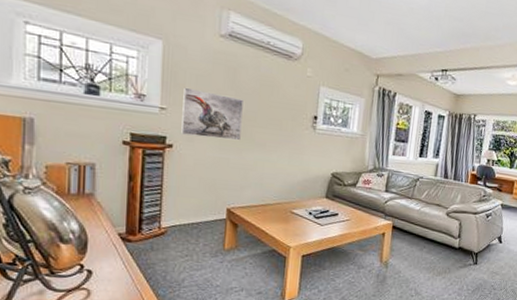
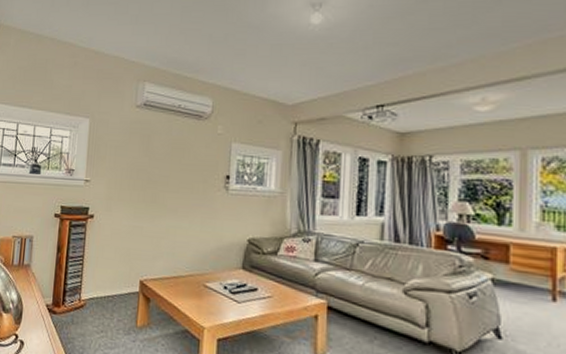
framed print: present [181,87,243,141] -> none [101,158,156,208]

